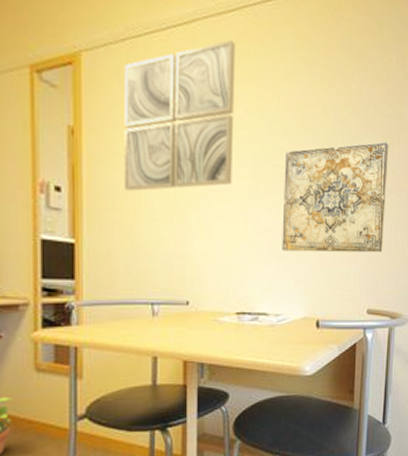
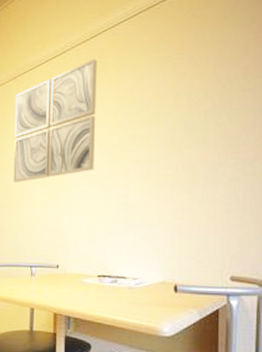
wall art: present [282,141,389,253] -> none [139,114,251,222]

